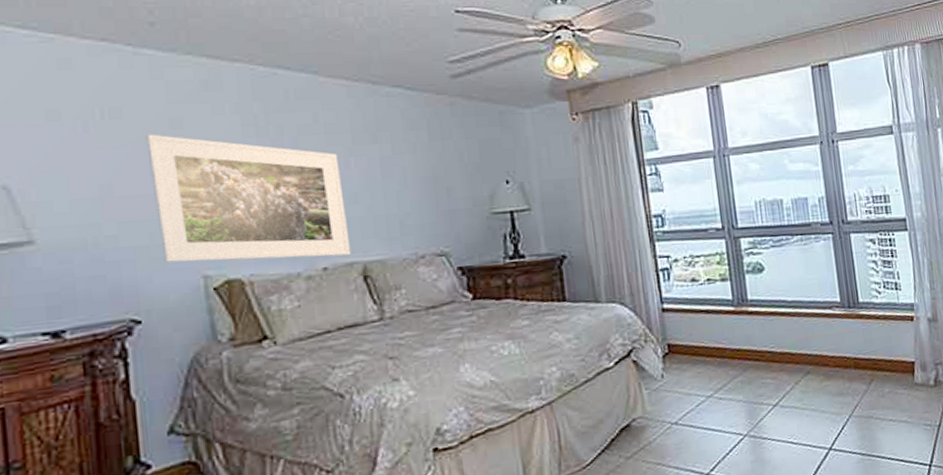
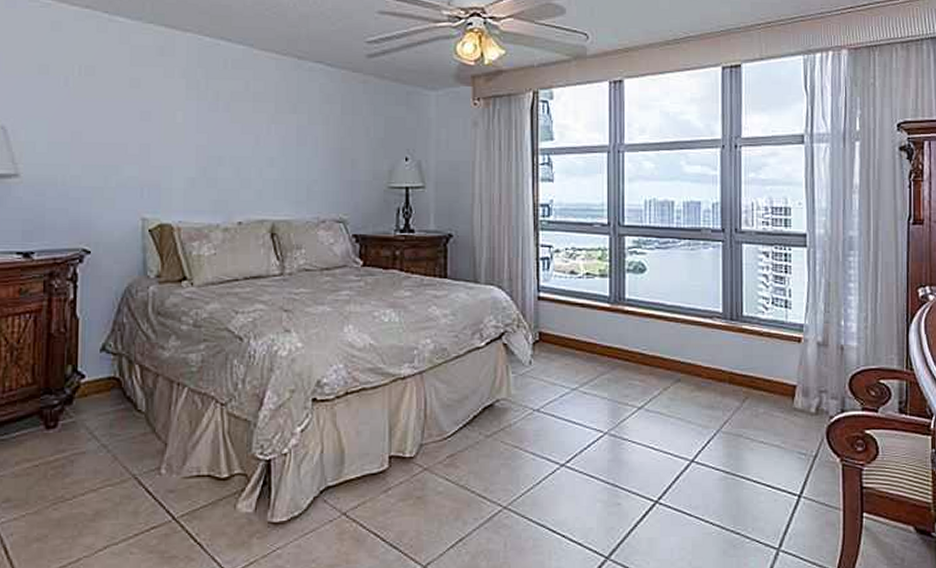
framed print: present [145,134,352,263] -> none [110,91,263,214]

